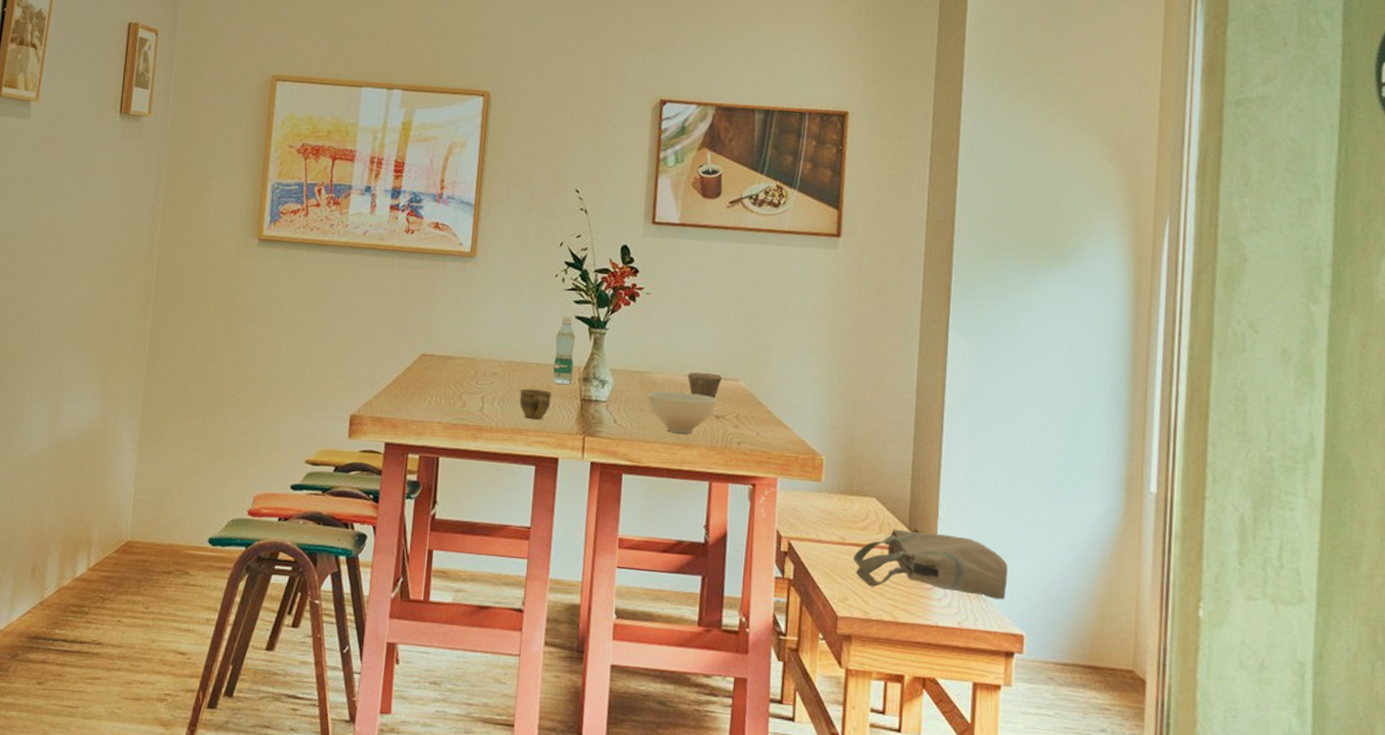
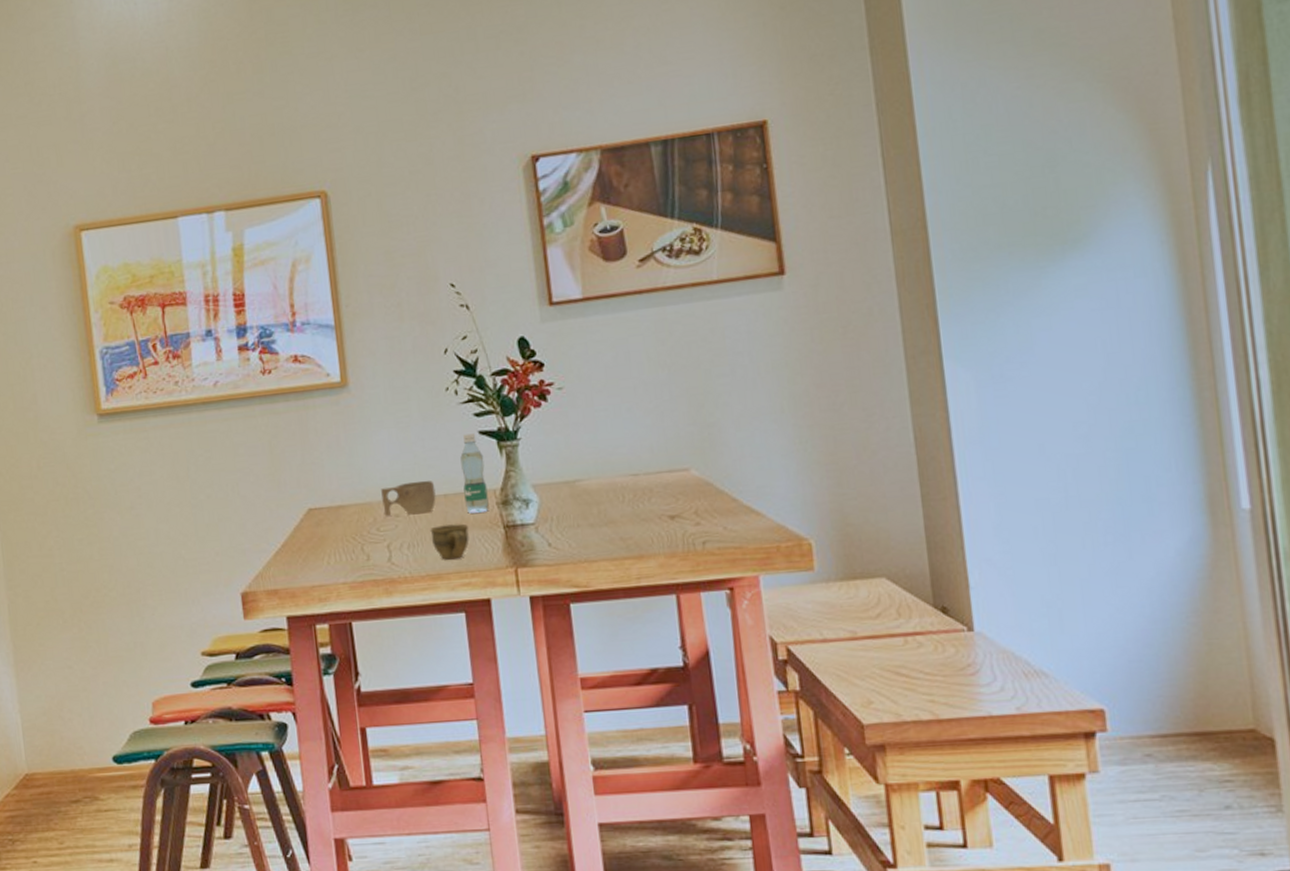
cup: none [484,347,531,376] -> present [381,480,436,517]
bowl: present [647,391,718,434] -> none [582,494,669,545]
cup: present [687,372,722,399] -> none [626,467,669,497]
tote bag: present [852,529,1008,600] -> none [869,605,1073,684]

